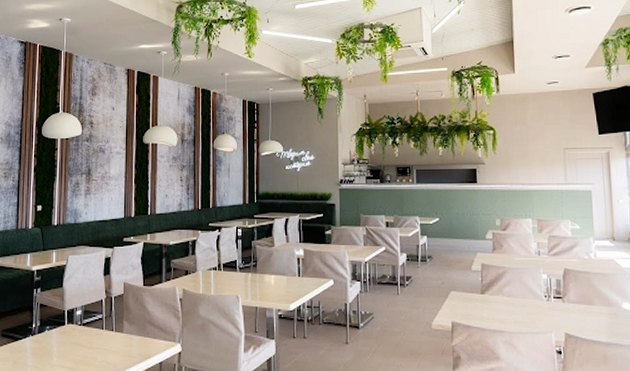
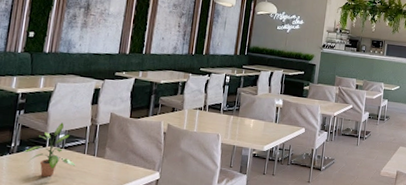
potted plant: none [45,298,96,358] -> present [24,122,76,177]

